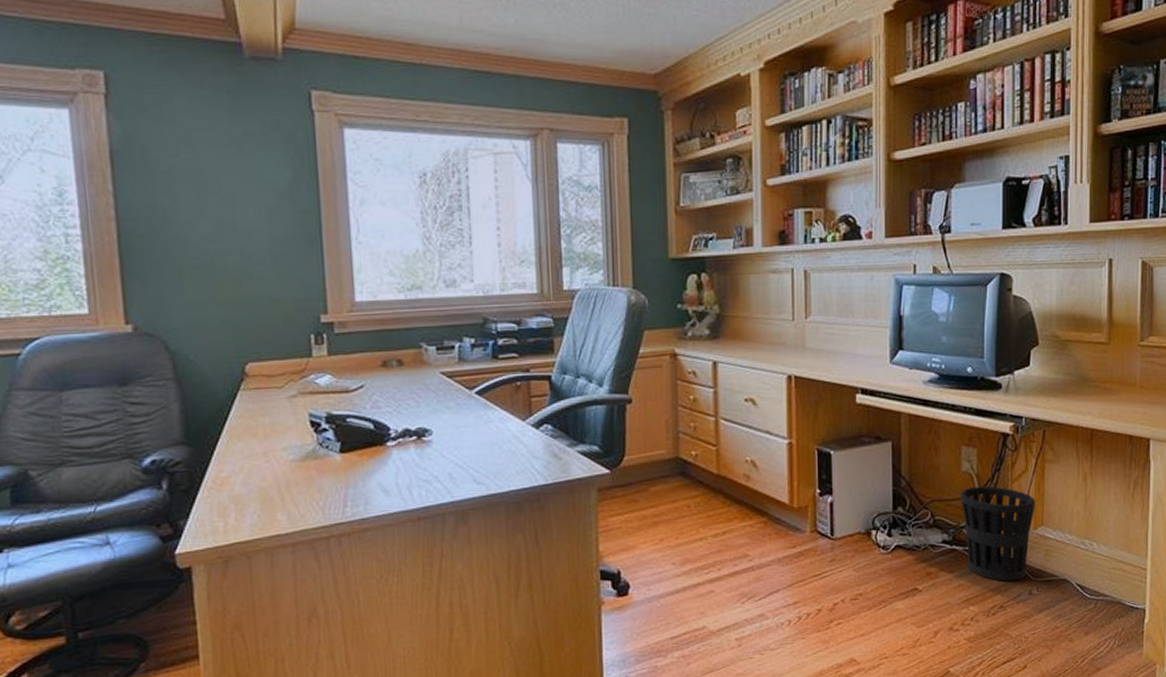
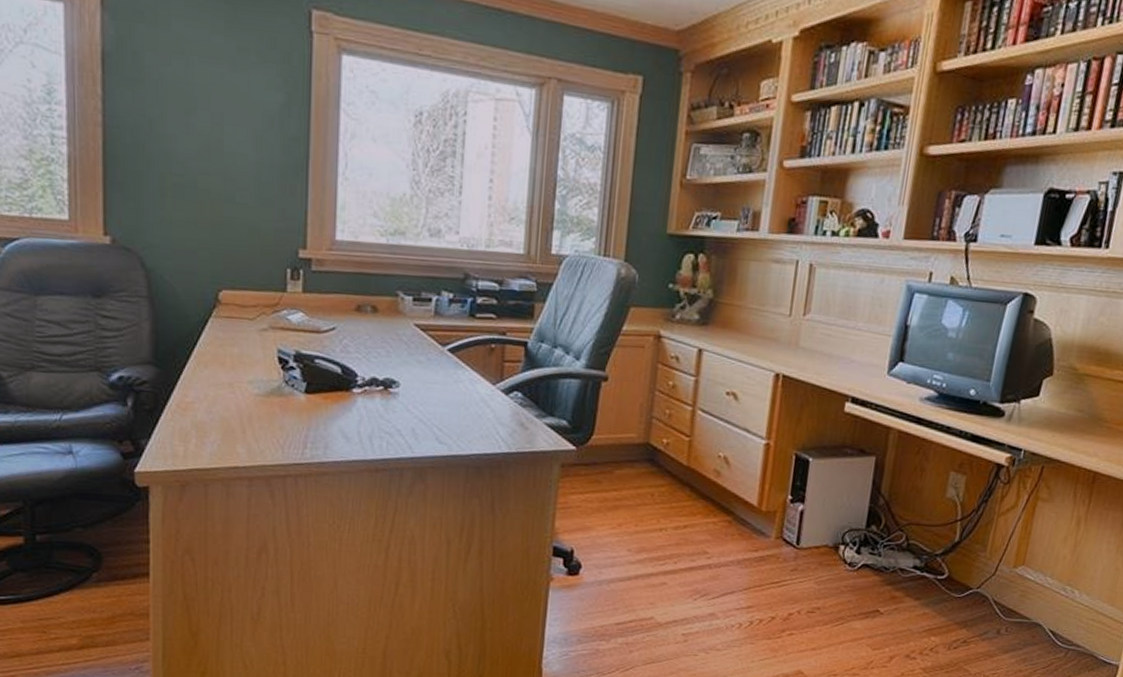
wastebasket: present [960,486,1036,582] -> none [936,515,1021,618]

